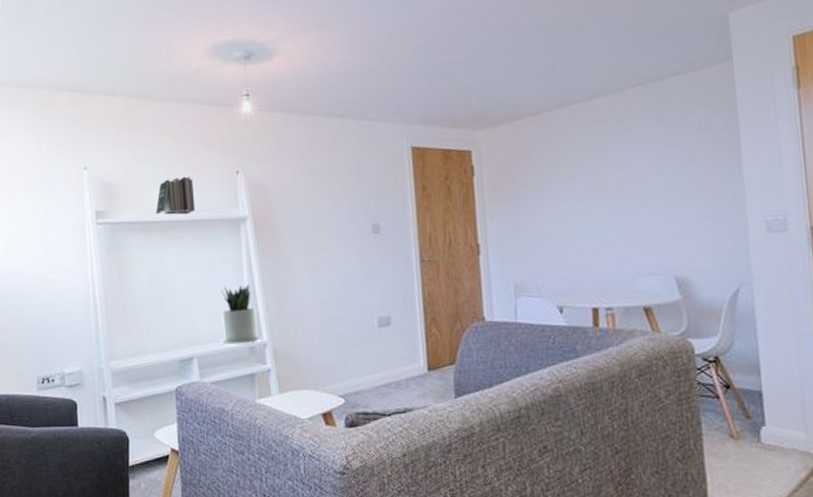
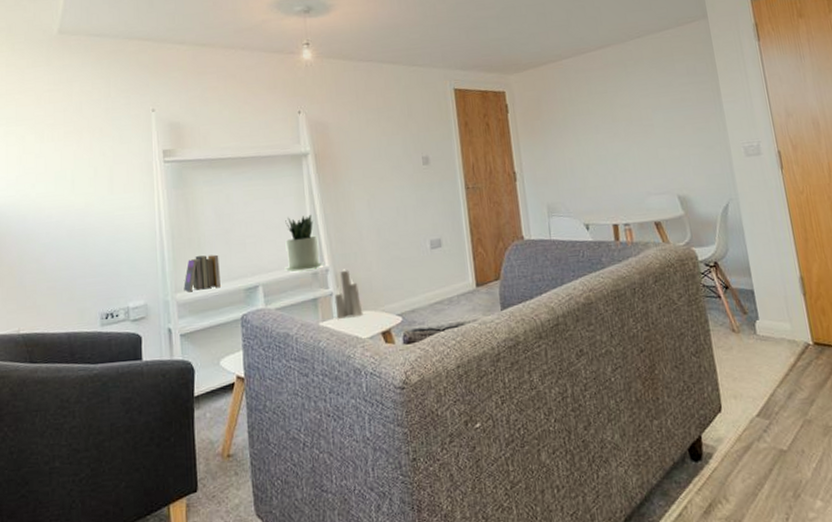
books: none [118,323,155,361] -> present [184,254,221,292]
books: present [156,176,196,215] -> none [222,116,260,152]
candle: none [272,344,303,398] -> present [334,269,363,320]

